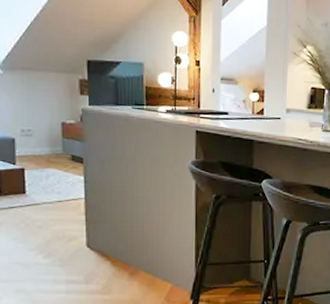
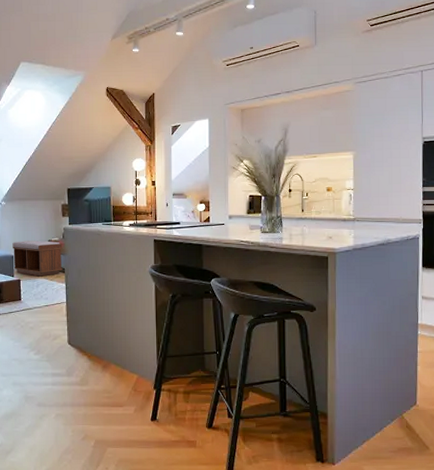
bench: none [13,121,80,166] -> present [12,240,63,277]

